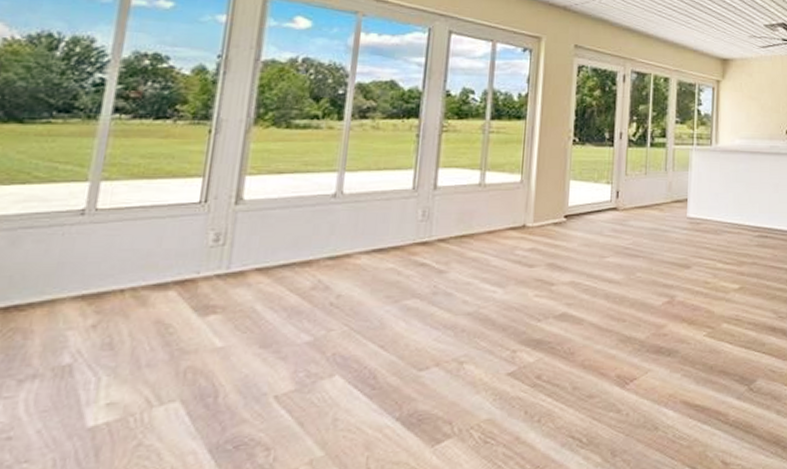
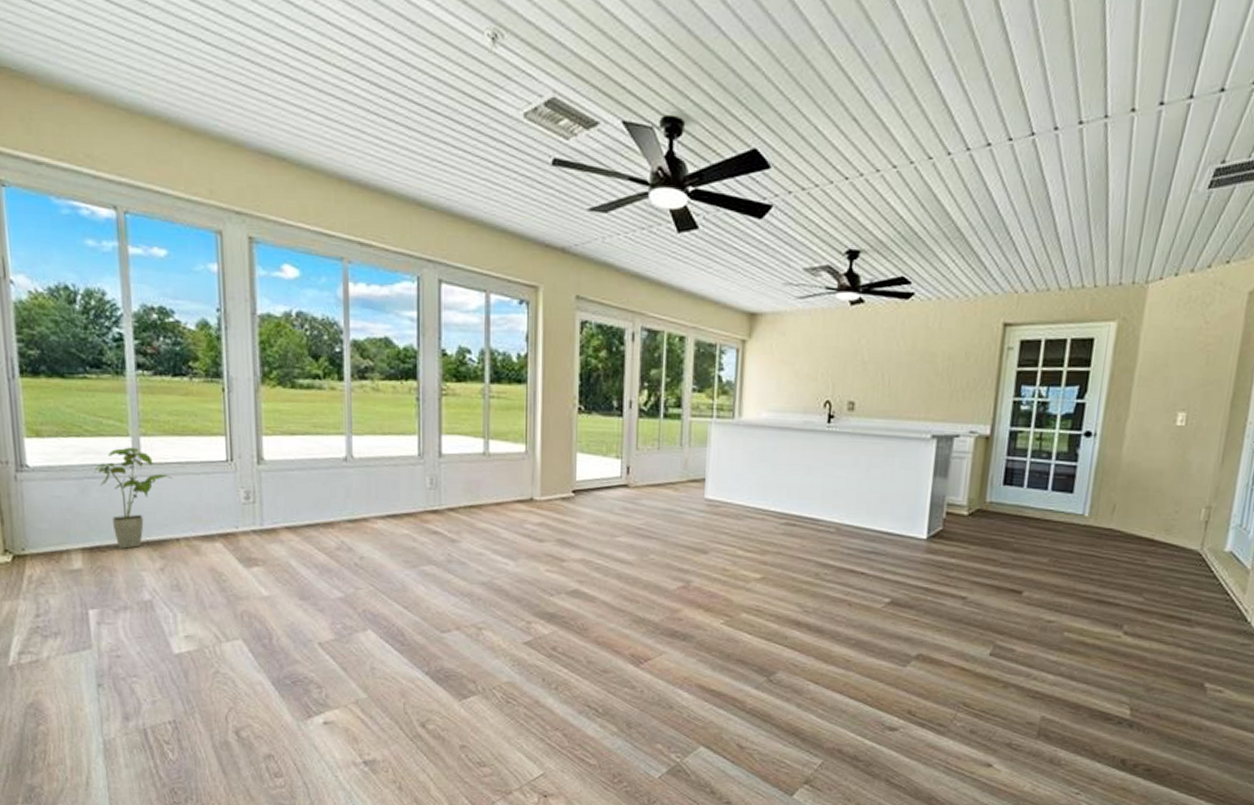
house plant: none [34,193,131,305] -> present [94,447,173,549]

